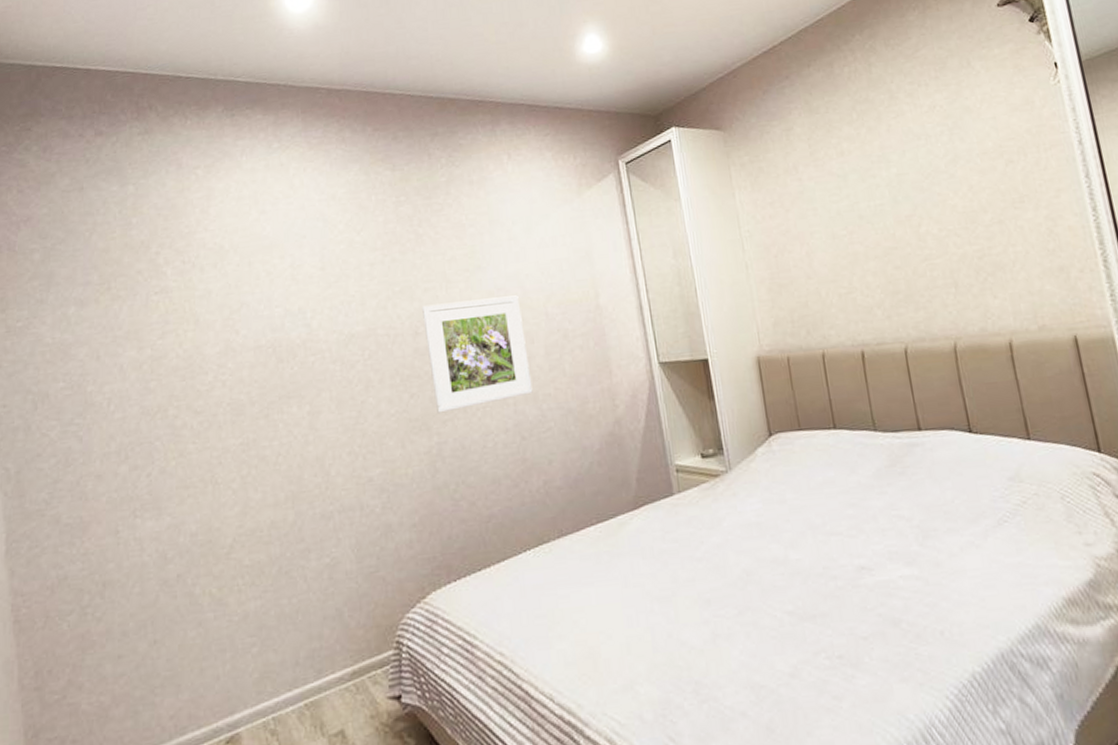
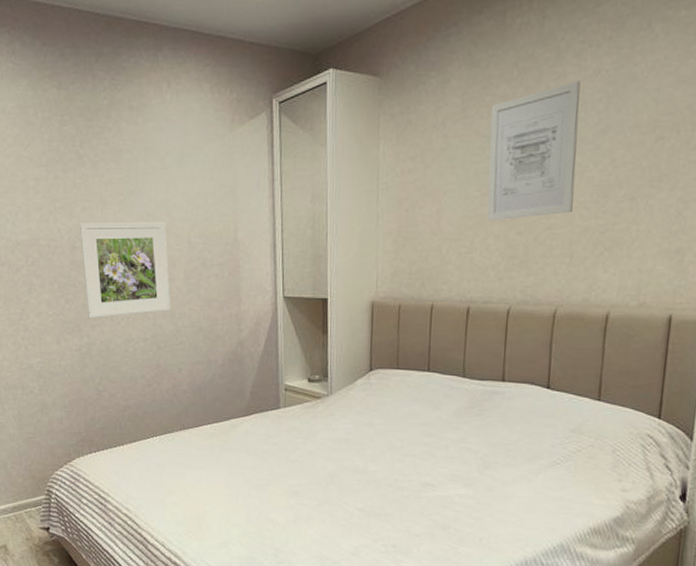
wall art: none [838,117,944,259] -> present [487,81,581,221]

